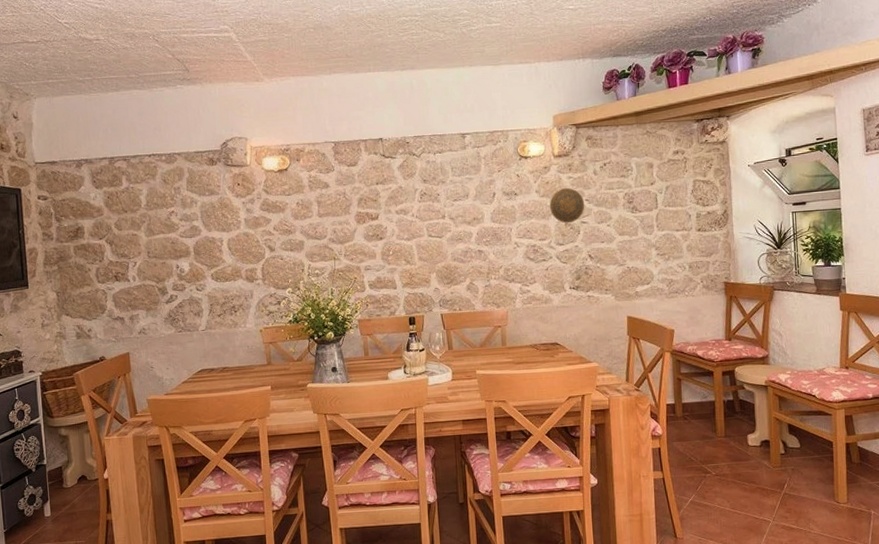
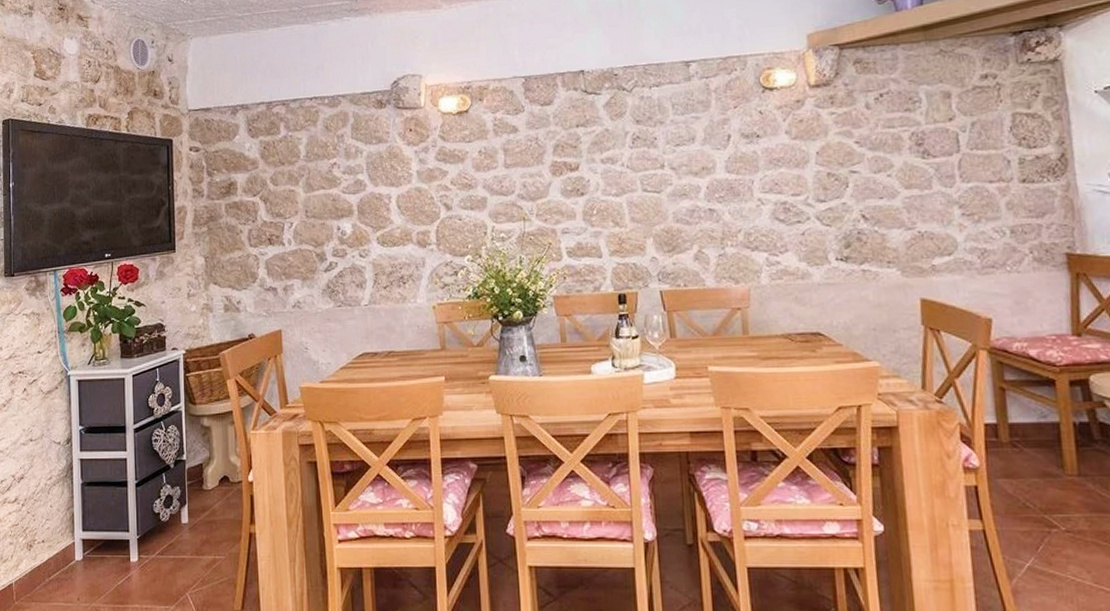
decorative plate: present [550,187,585,224] -> none [805,126,855,174]

